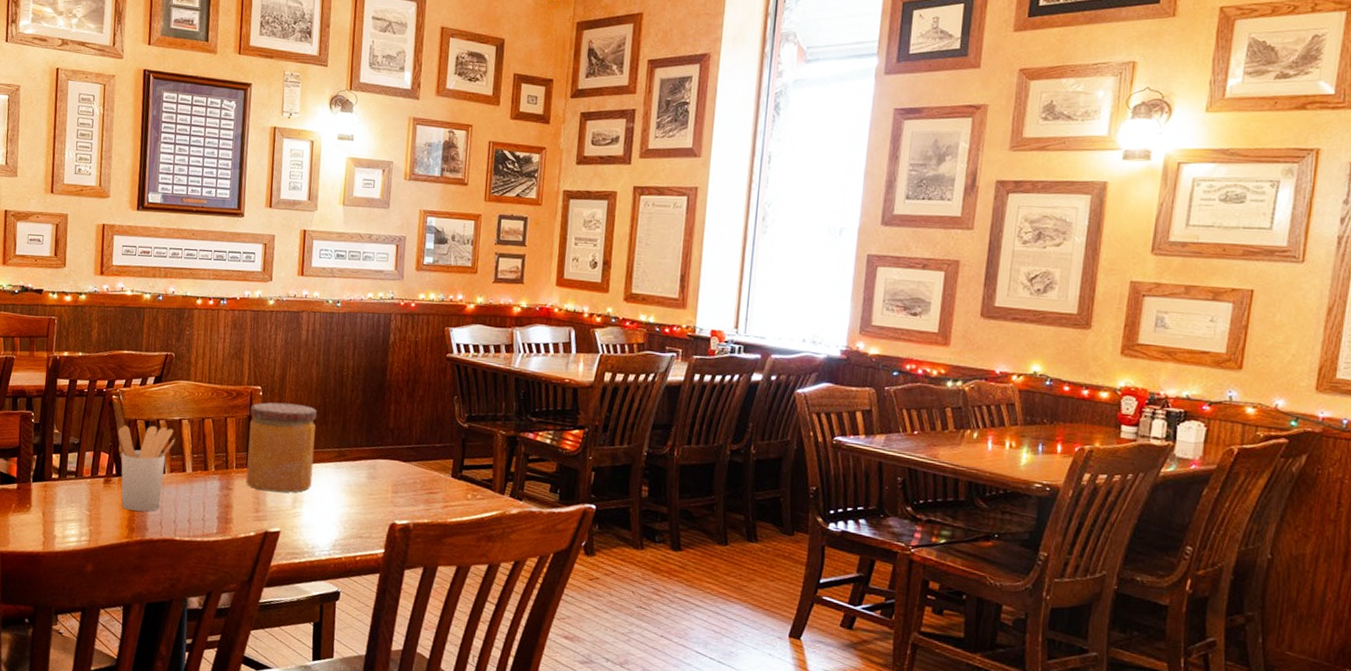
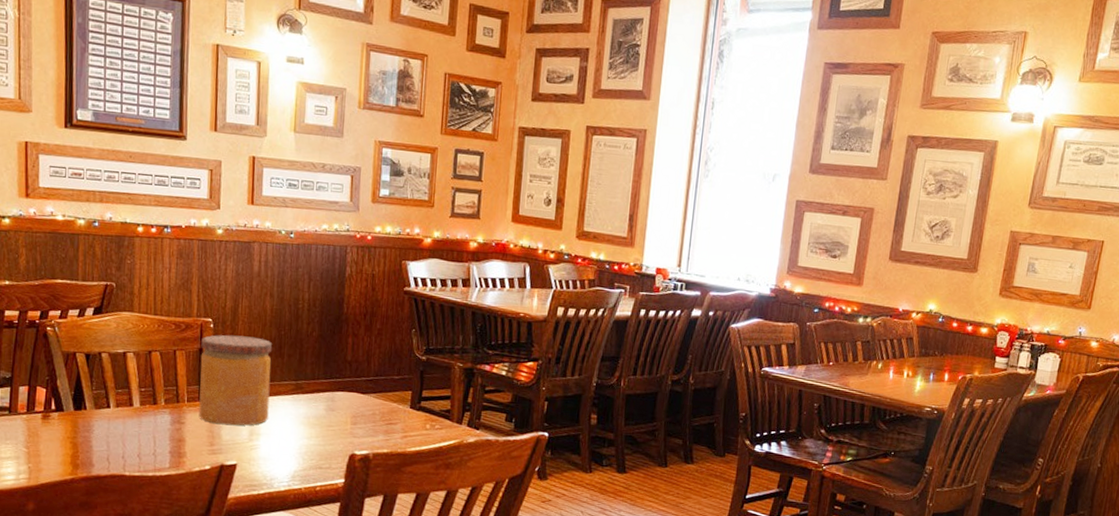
utensil holder: present [118,425,175,512] -> none [55,358,120,448]

